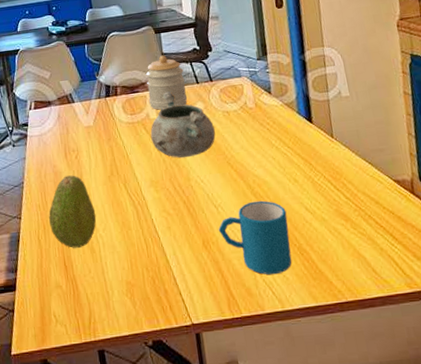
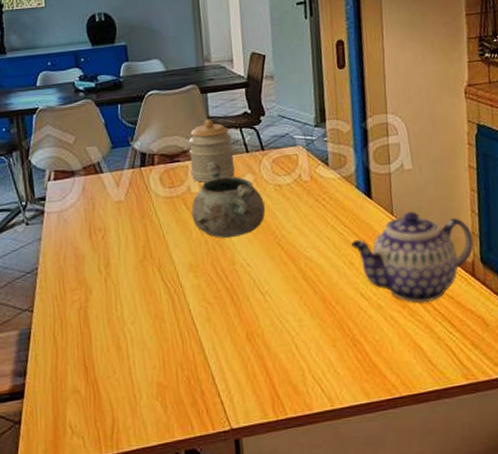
fruit: present [48,175,97,248] -> none [67,259,125,346]
mug: present [218,200,292,275] -> none [264,286,344,370]
teapot: none [294,134,413,217] -> present [350,211,475,303]

